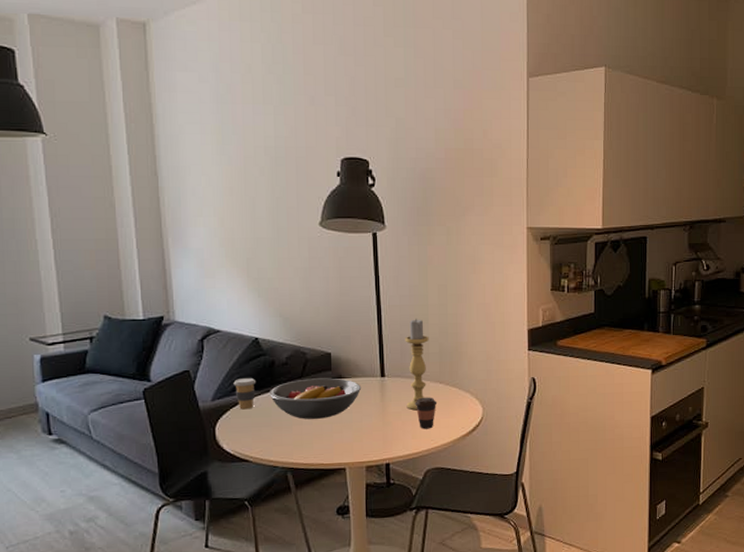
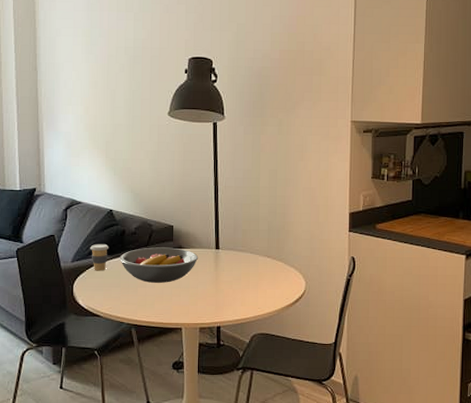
candle holder: present [405,319,429,411] -> none [237,199,259,281]
coffee cup: present [415,397,438,429] -> none [245,269,265,298]

